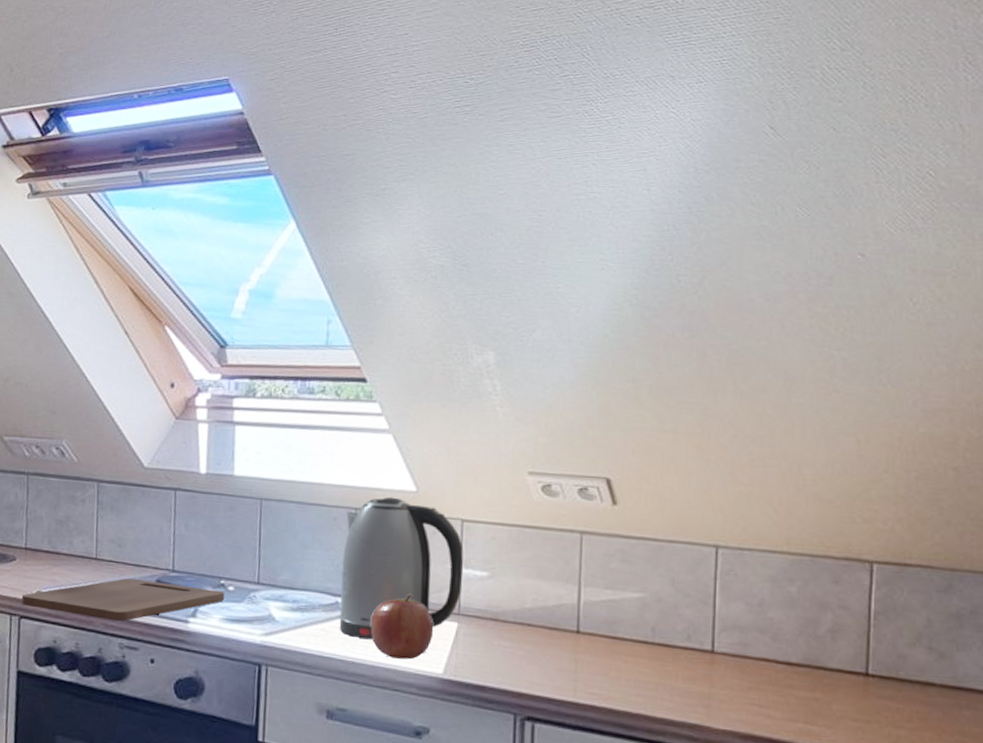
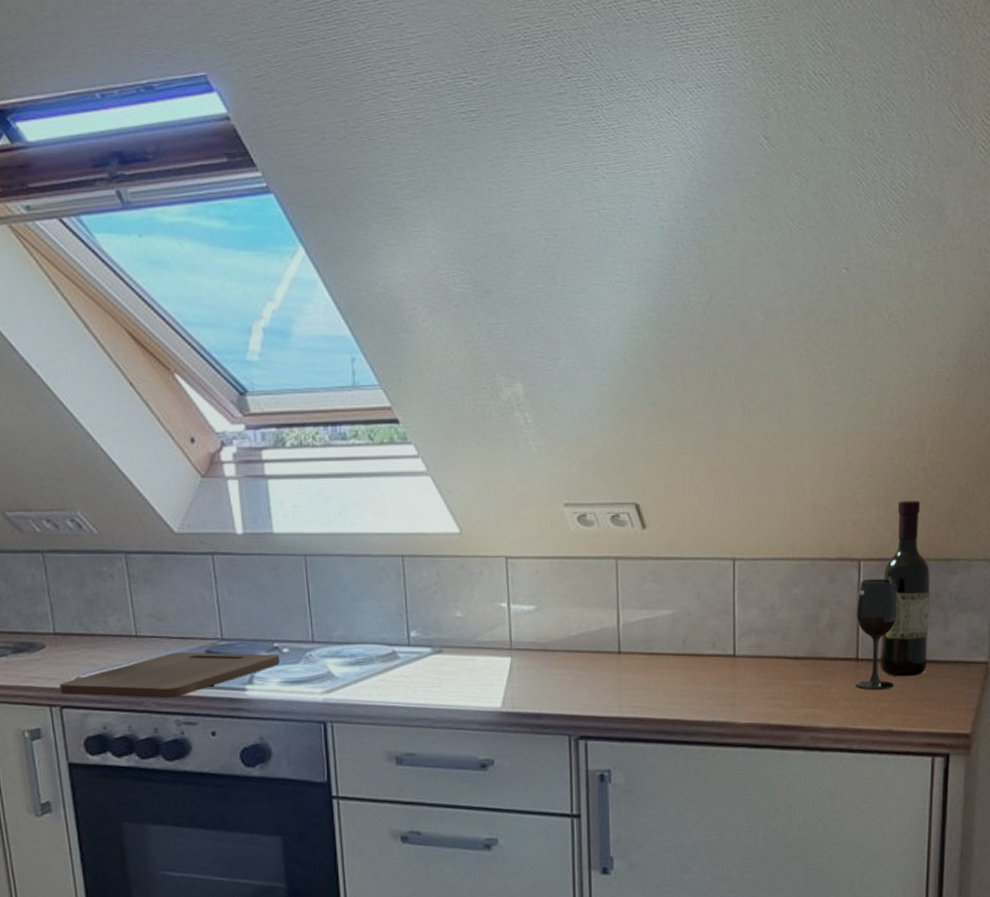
kettle: present [339,497,464,639] -> none [393,540,512,683]
fruit: present [370,593,434,660] -> none [428,635,489,699]
wine glass: none [864,584,922,715] -> present [855,578,898,691]
wine bottle: none [896,501,965,704] -> present [879,501,931,677]

